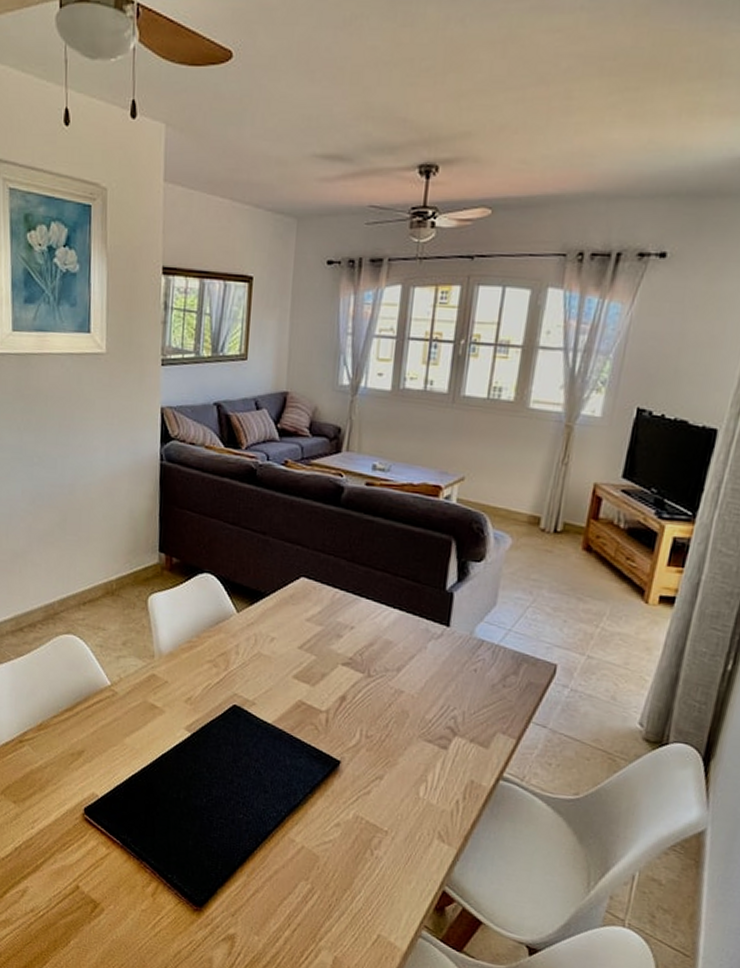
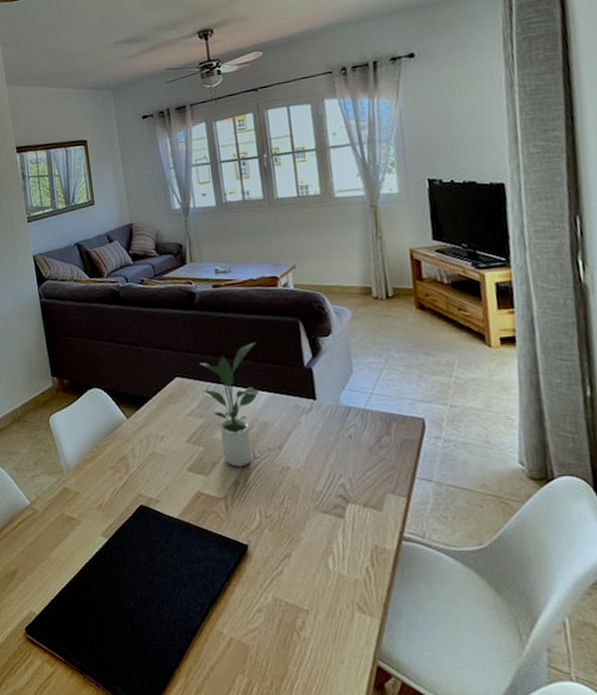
potted plant: none [327,554,399,683] -> present [199,342,260,467]

